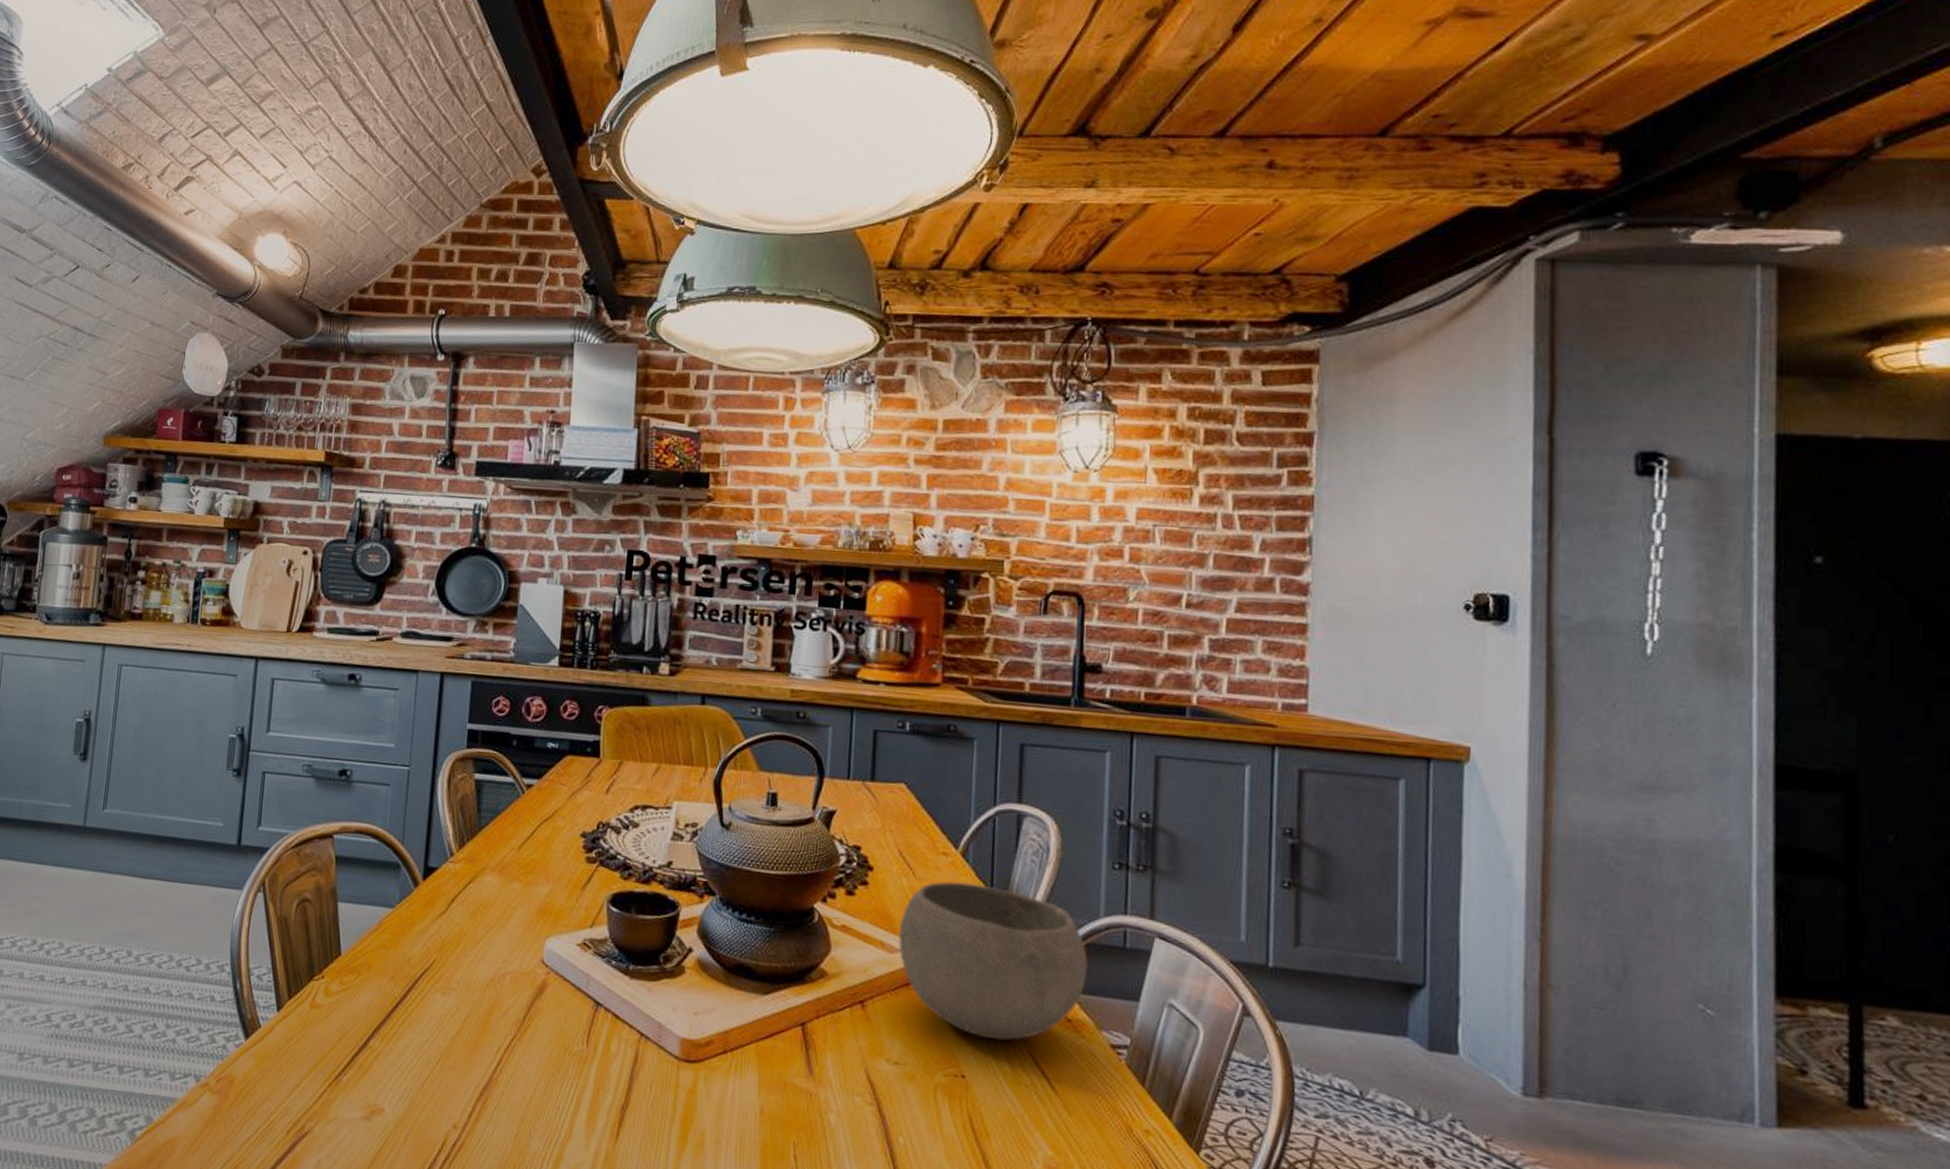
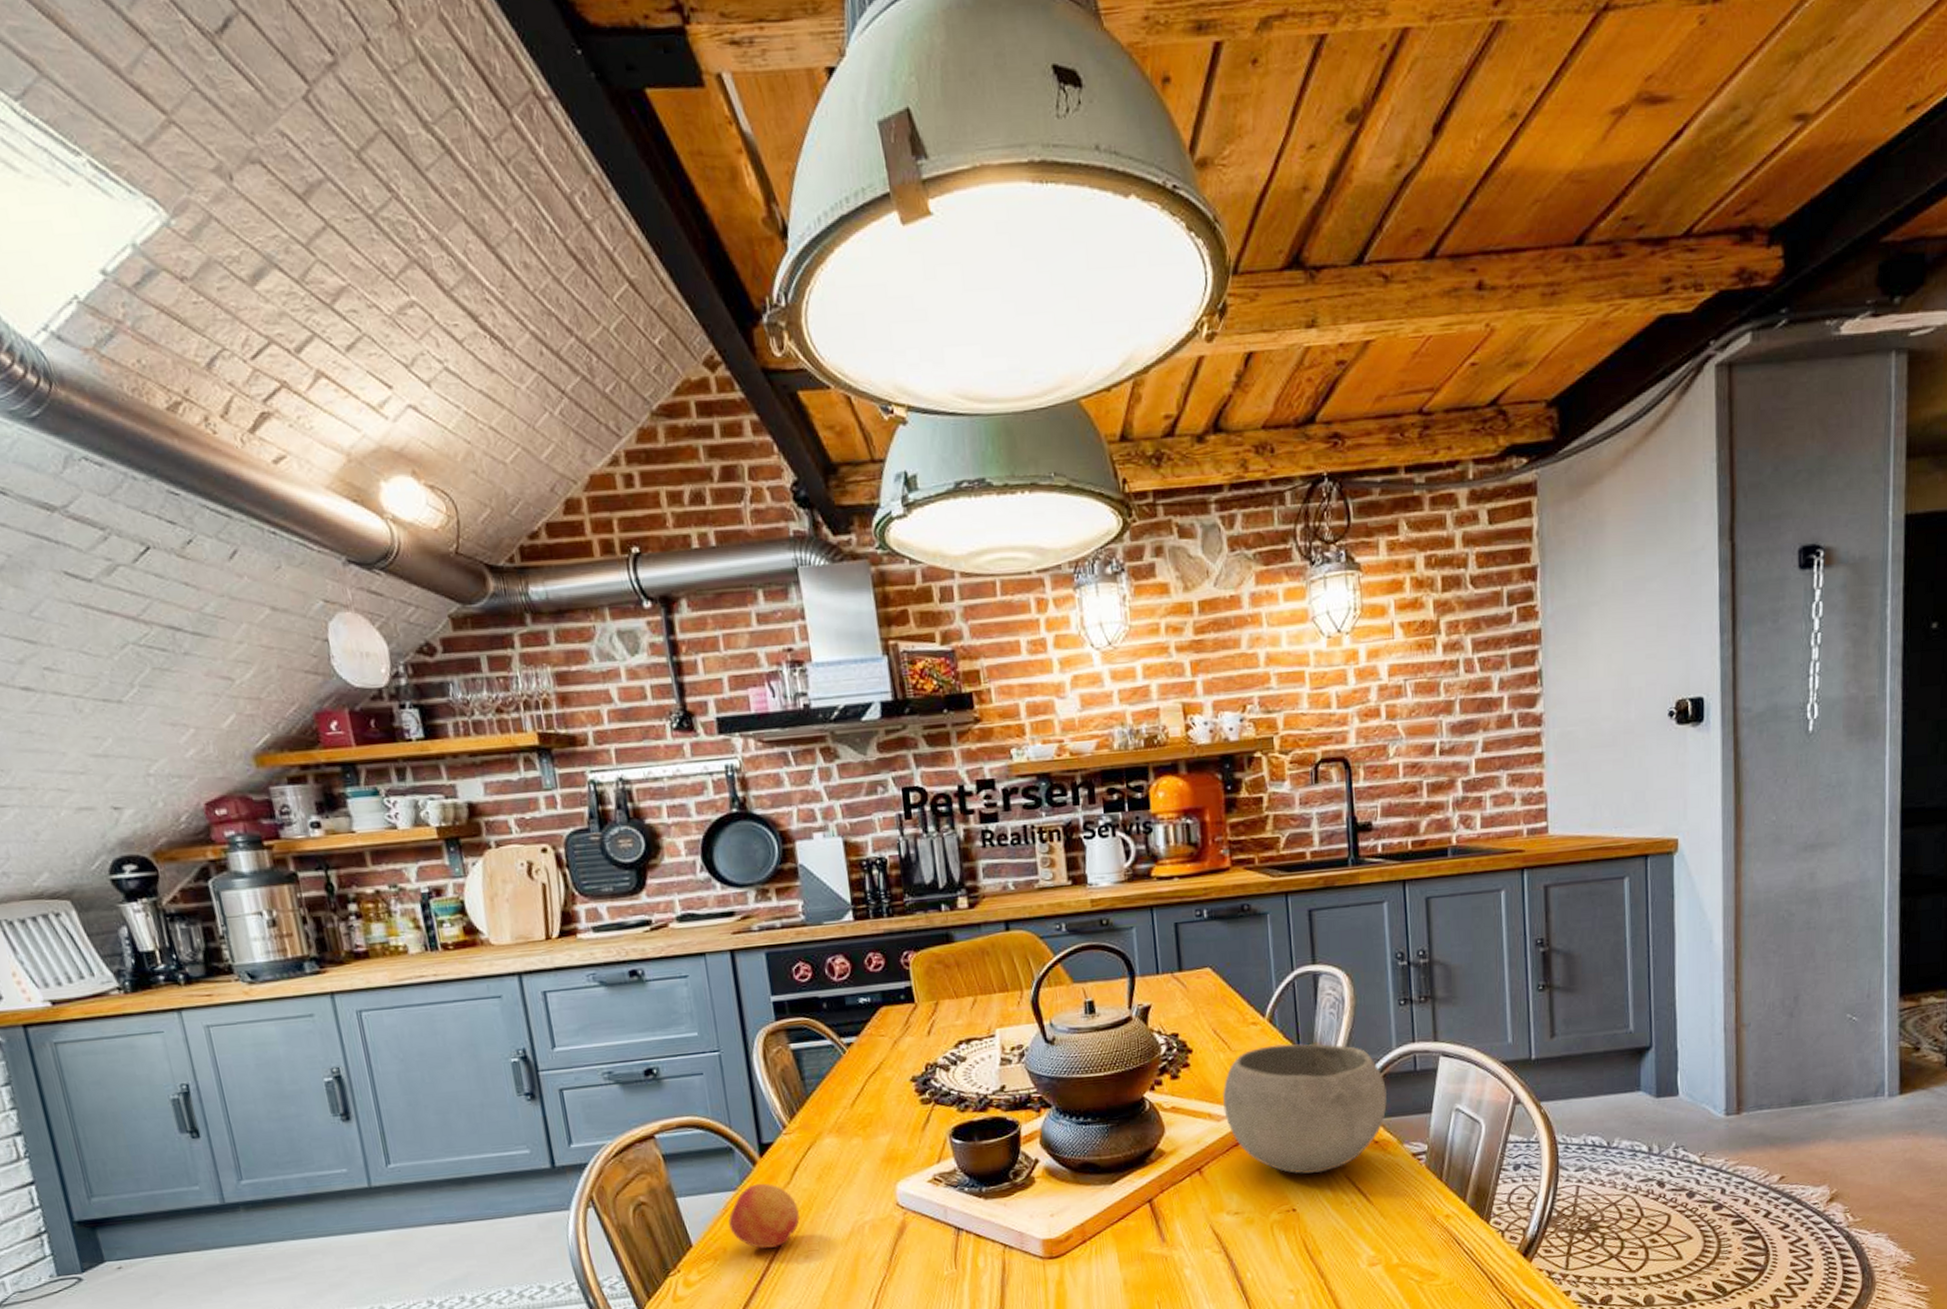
fruit: none [379,906,447,977] -> present [728,1183,800,1249]

